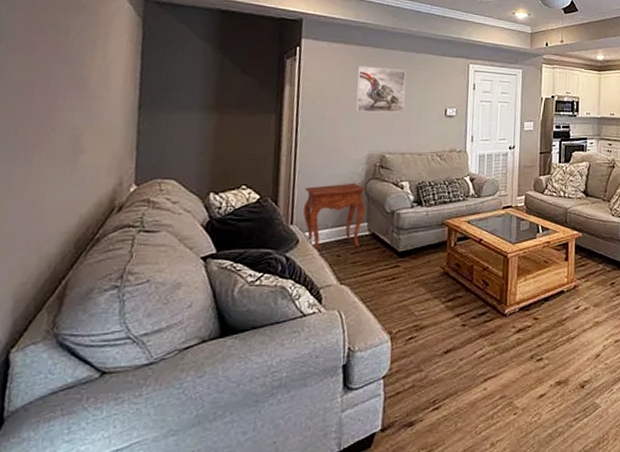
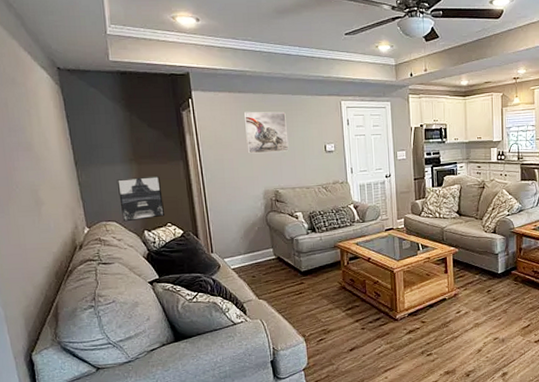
wall art: none [184,128,244,181] -> present [116,175,164,222]
side table: present [303,183,365,251] -> none [217,216,269,273]

